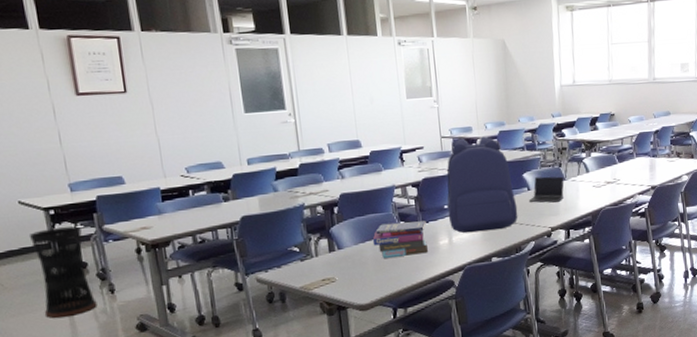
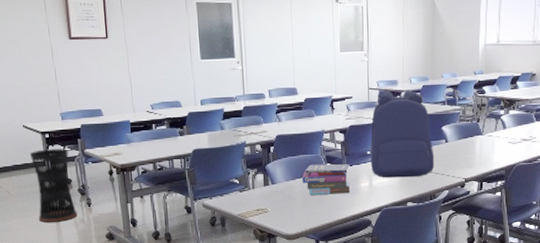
laptop computer: present [529,176,565,203] -> none [446,130,481,155]

